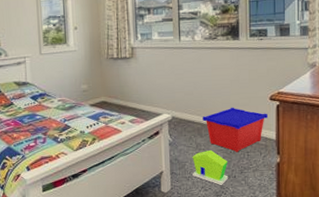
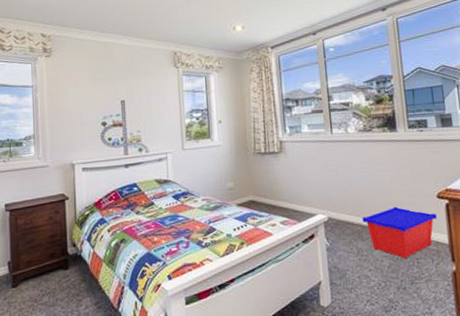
toy house: present [192,150,229,185] -> none [353,257,398,298]

